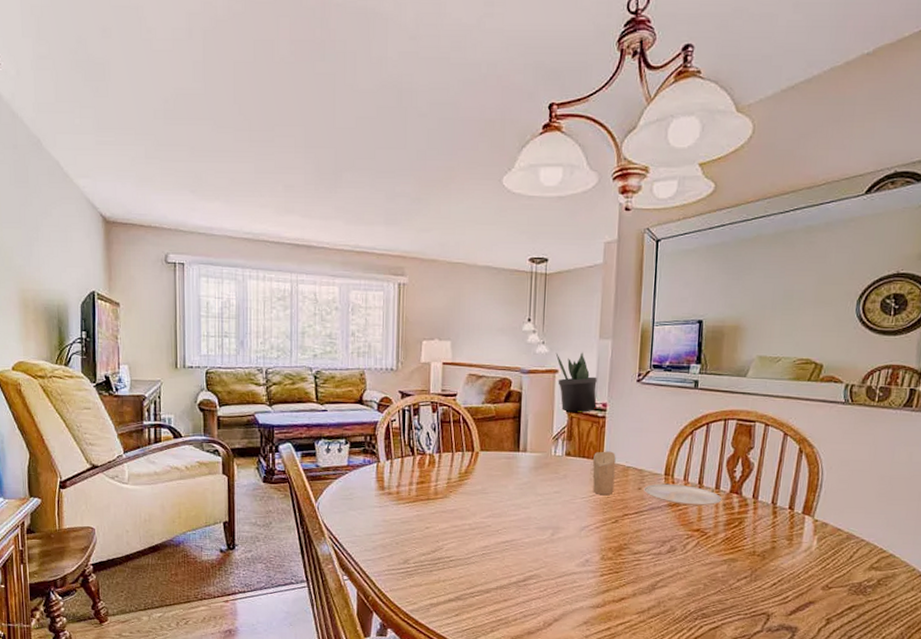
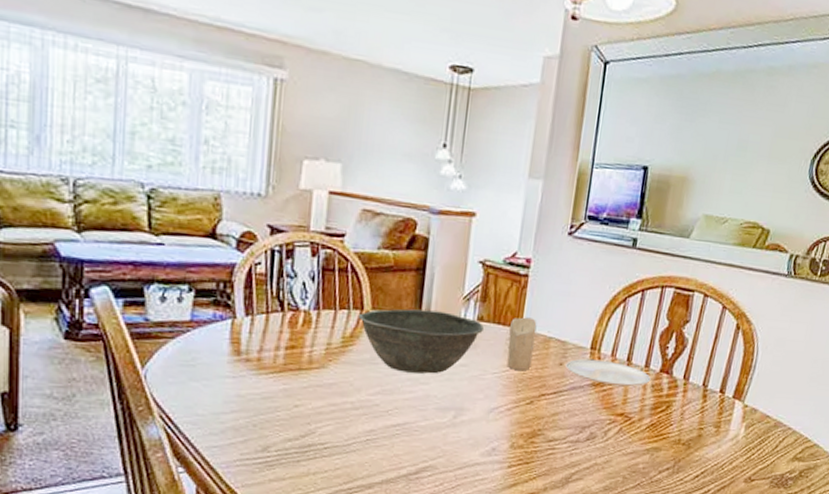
bowl: none [470,449,571,500] -> present [358,308,484,374]
planter: present [555,351,597,412] -> none [474,191,522,268]

